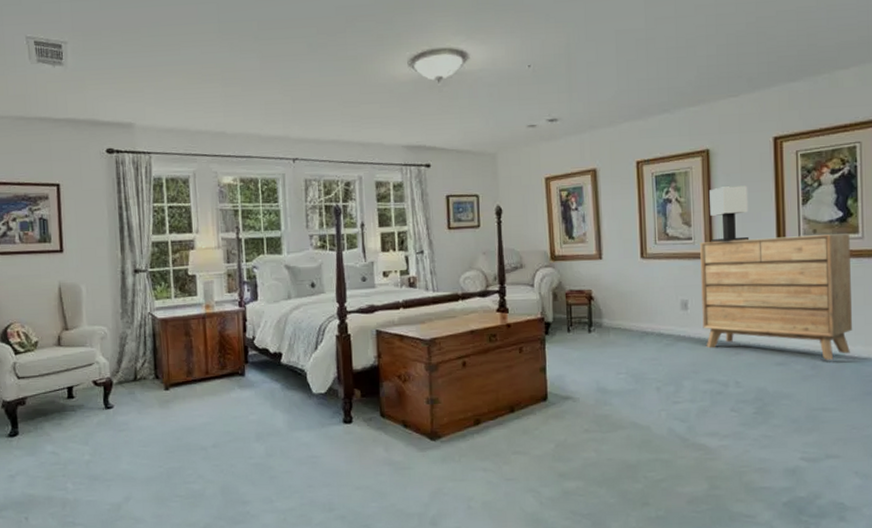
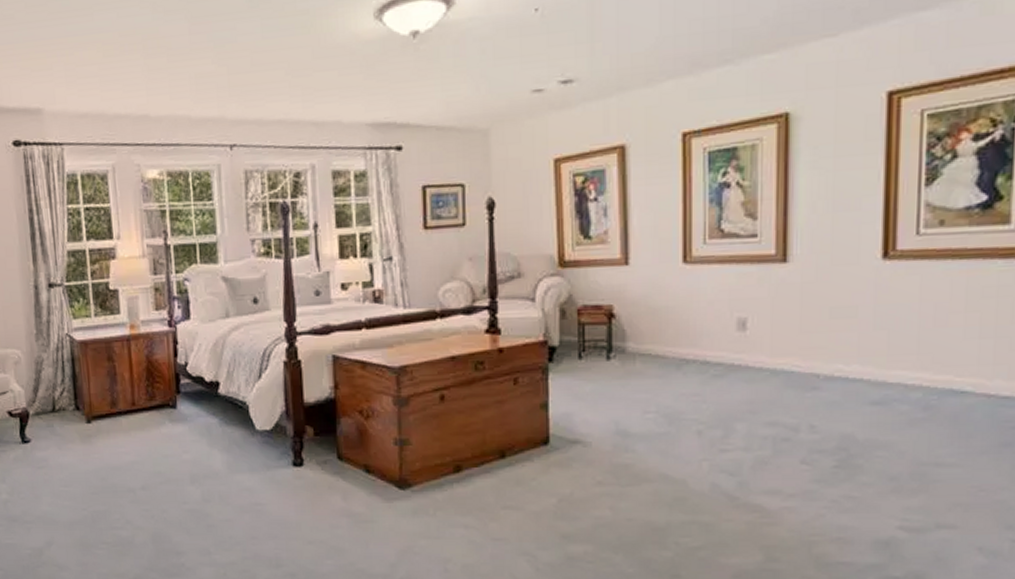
dresser: present [700,233,853,360] -> none [766,225,996,399]
table lamp: present [709,185,750,243] -> none [785,161,844,241]

